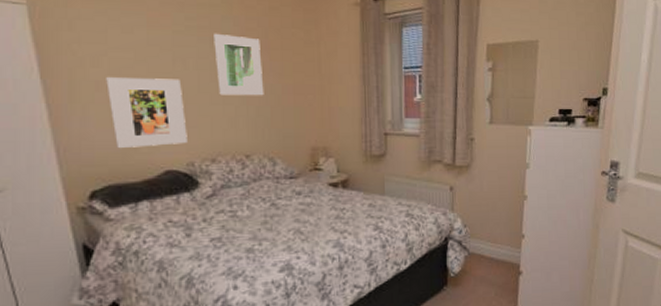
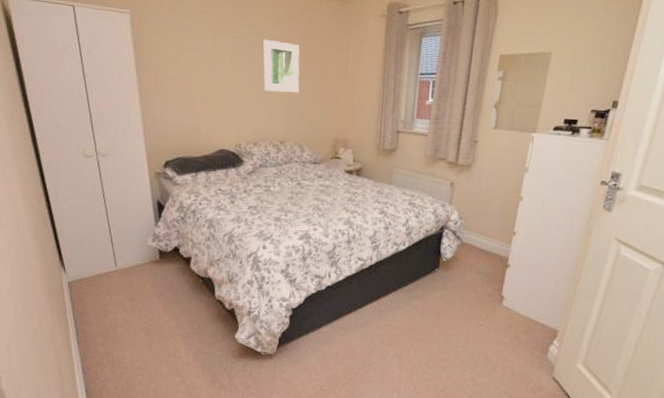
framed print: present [106,77,187,149] -> none [181,73,238,130]

